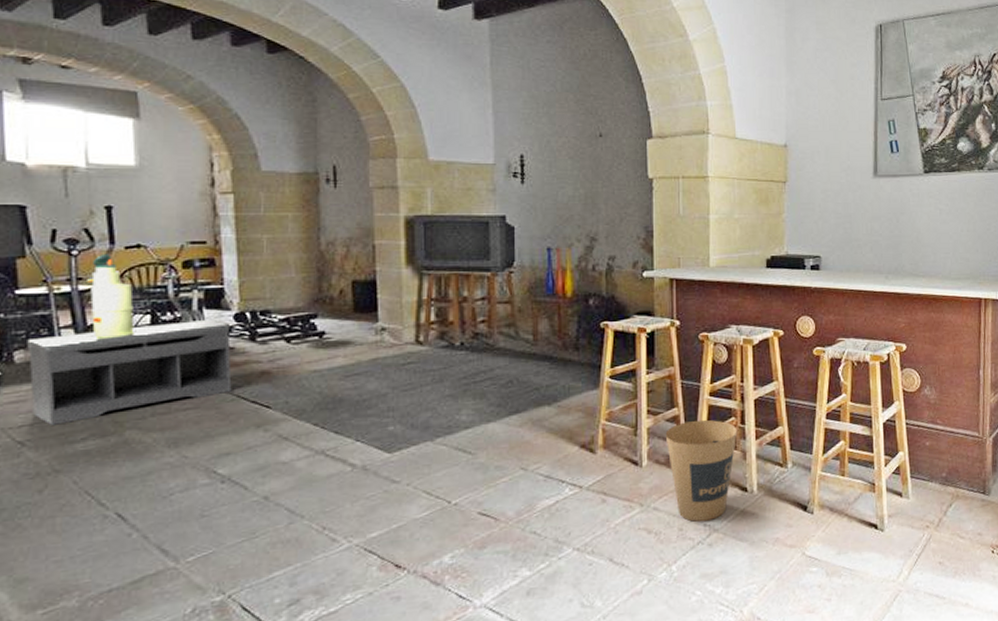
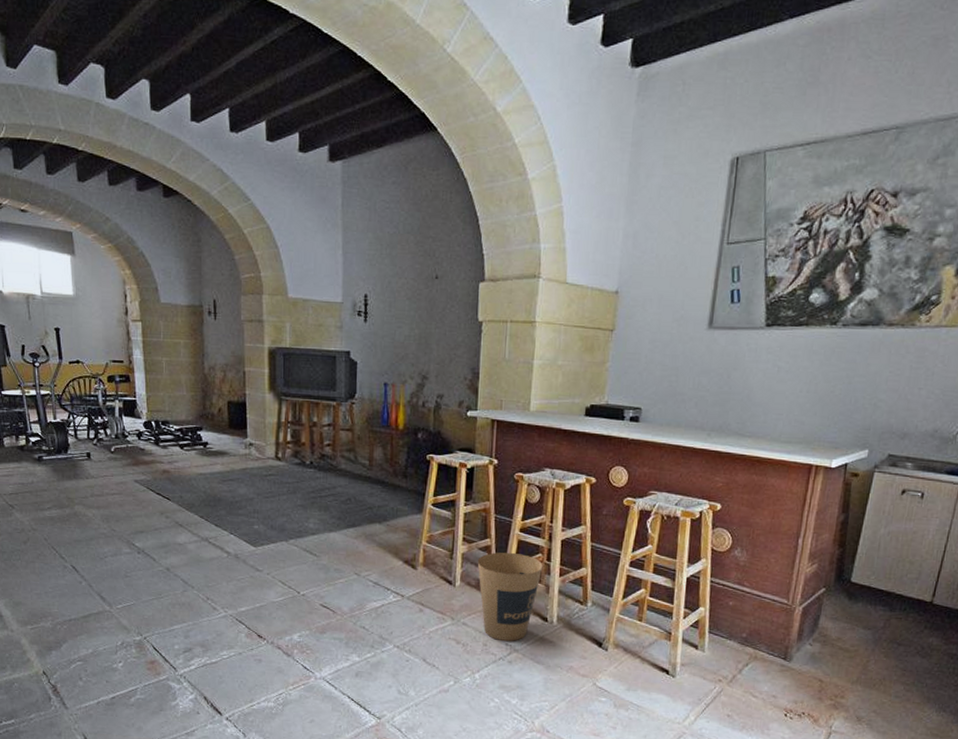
bench: present [27,320,232,425] -> none [11,425,143,496]
pump station: present [87,252,138,338] -> none [46,365,80,433]

